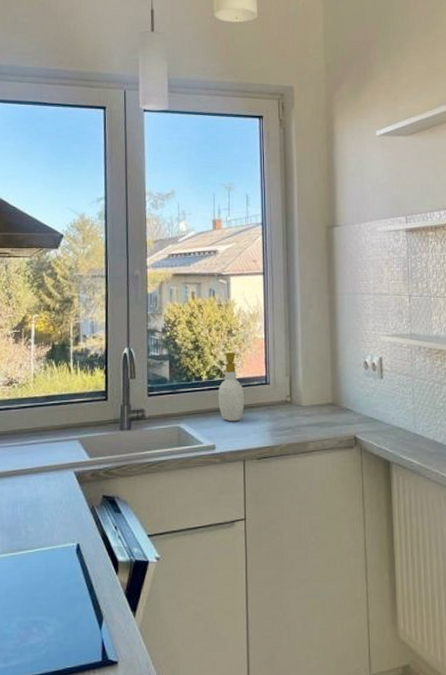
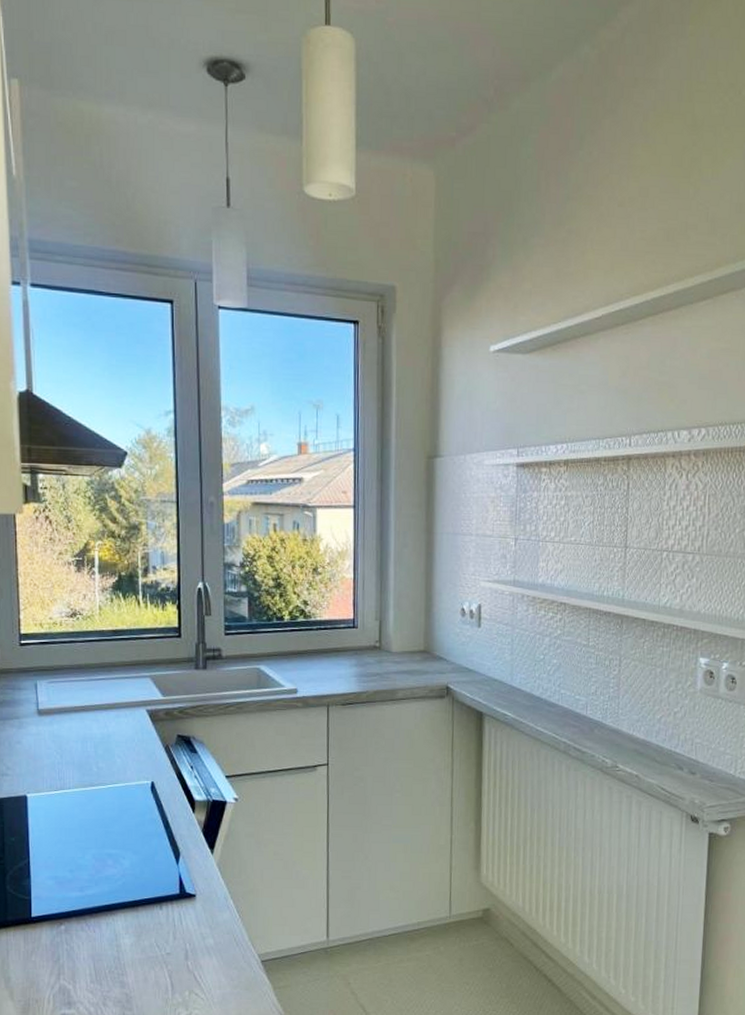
soap bottle: present [218,351,245,422] -> none [301,591,330,666]

